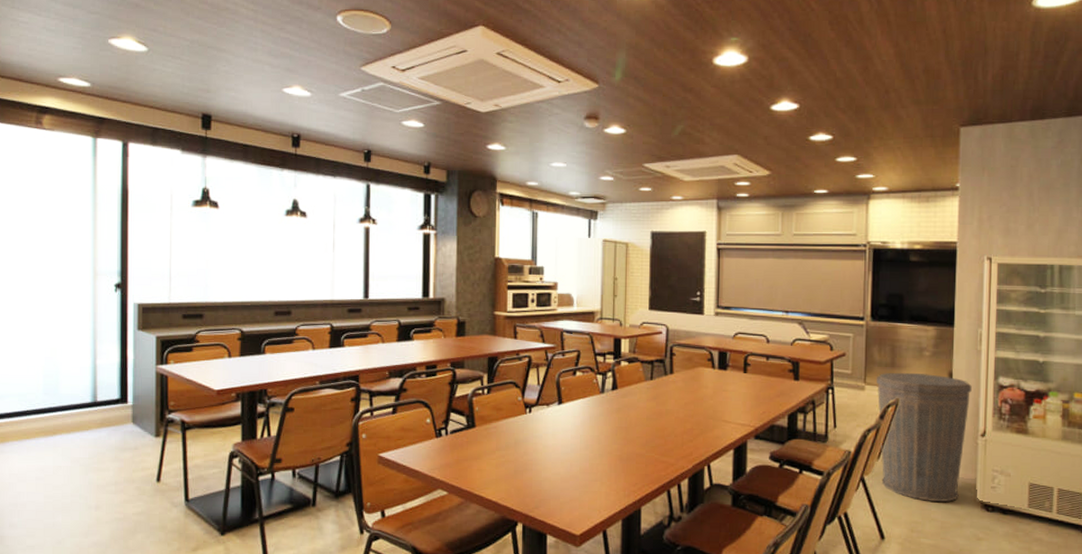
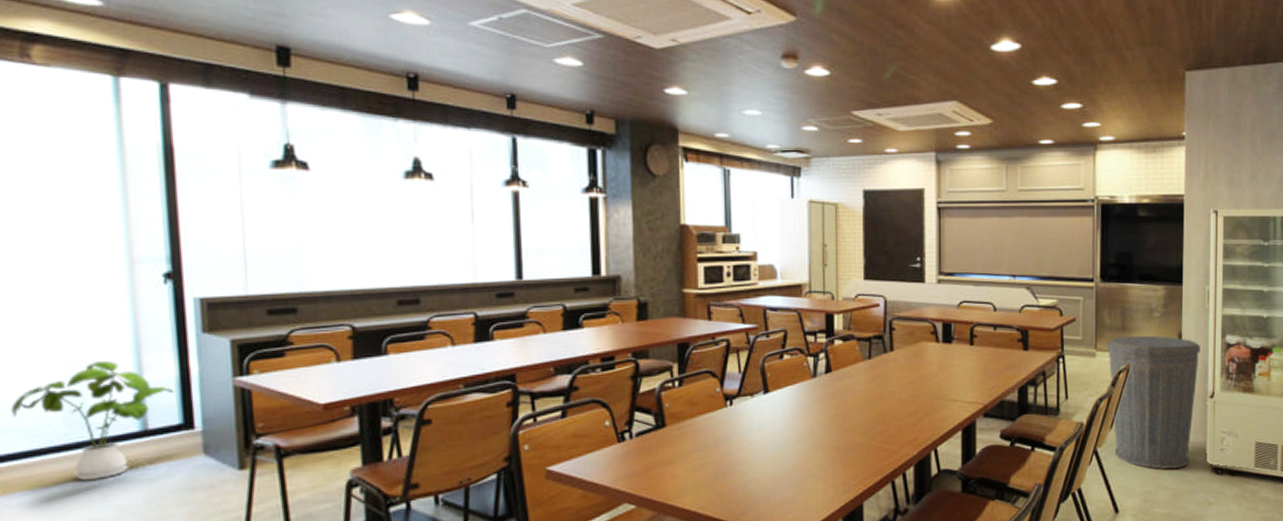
house plant: none [10,347,116,436] -> present [11,360,175,480]

